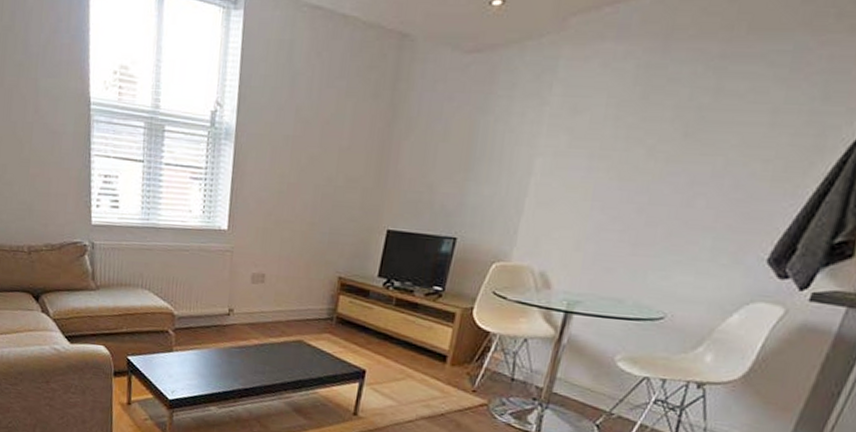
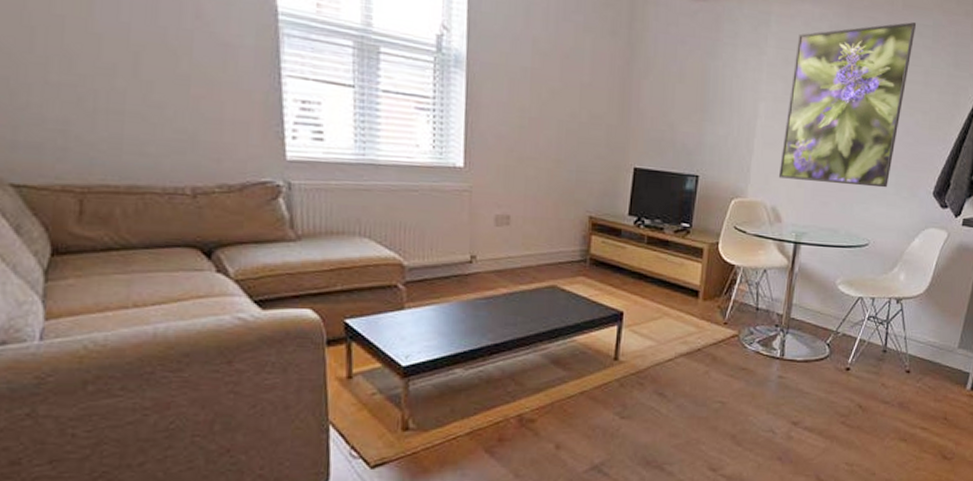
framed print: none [551,49,767,253] -> present [778,22,917,188]

